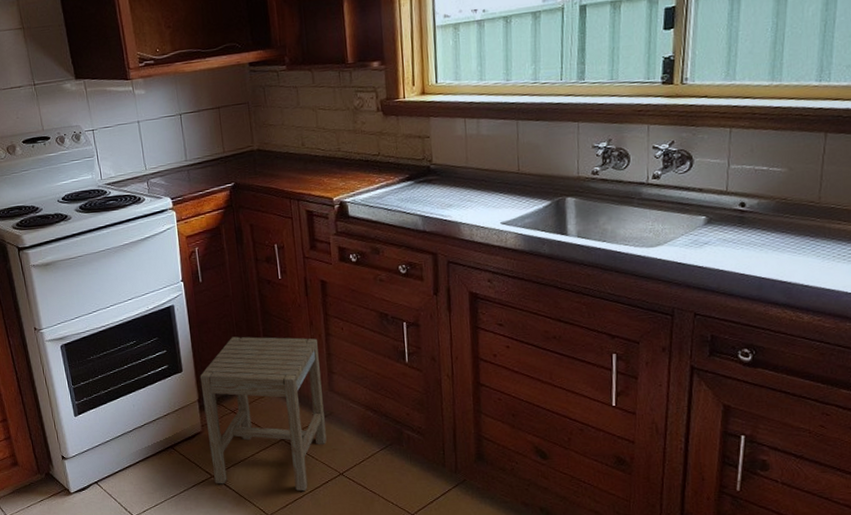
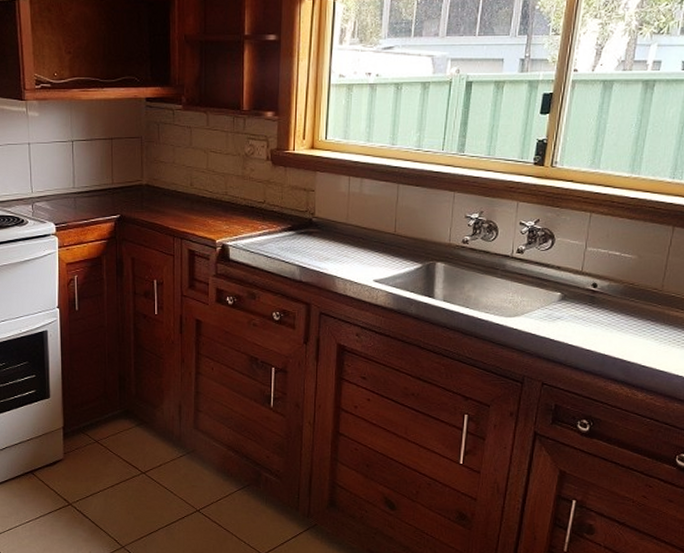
stool: present [199,336,327,492] -> none [67,367,187,525]

